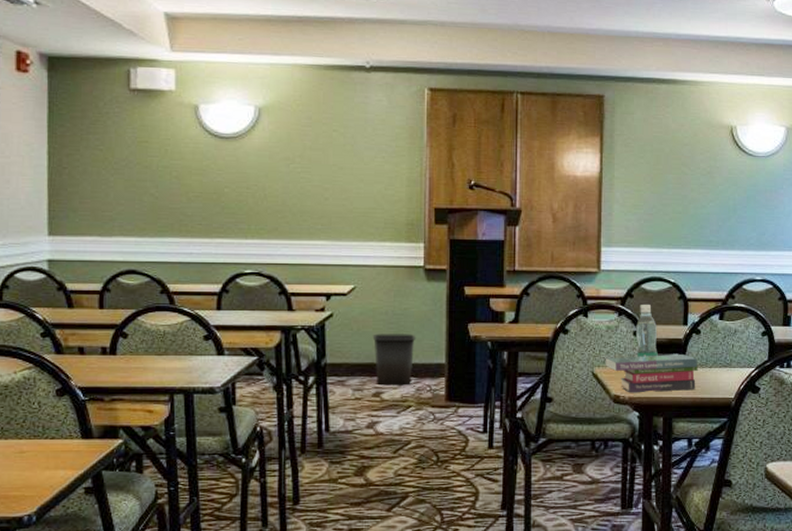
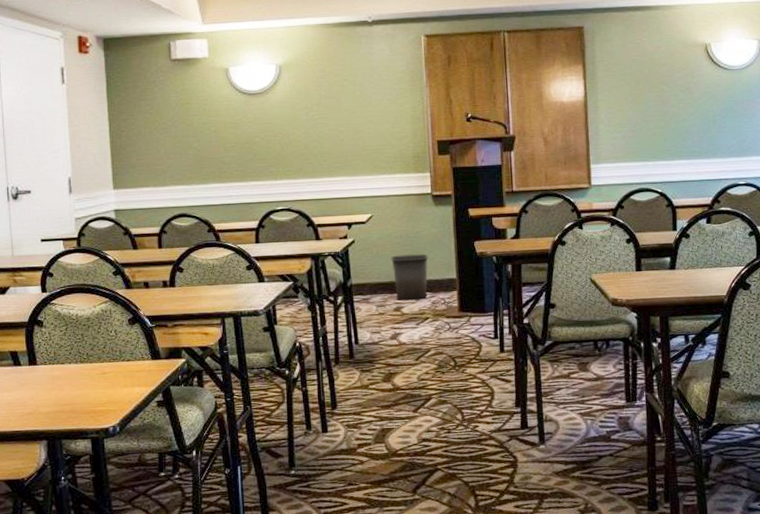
books: present [605,355,698,392] -> none [601,258,690,295]
bottle: present [635,305,658,357] -> none [627,214,651,263]

